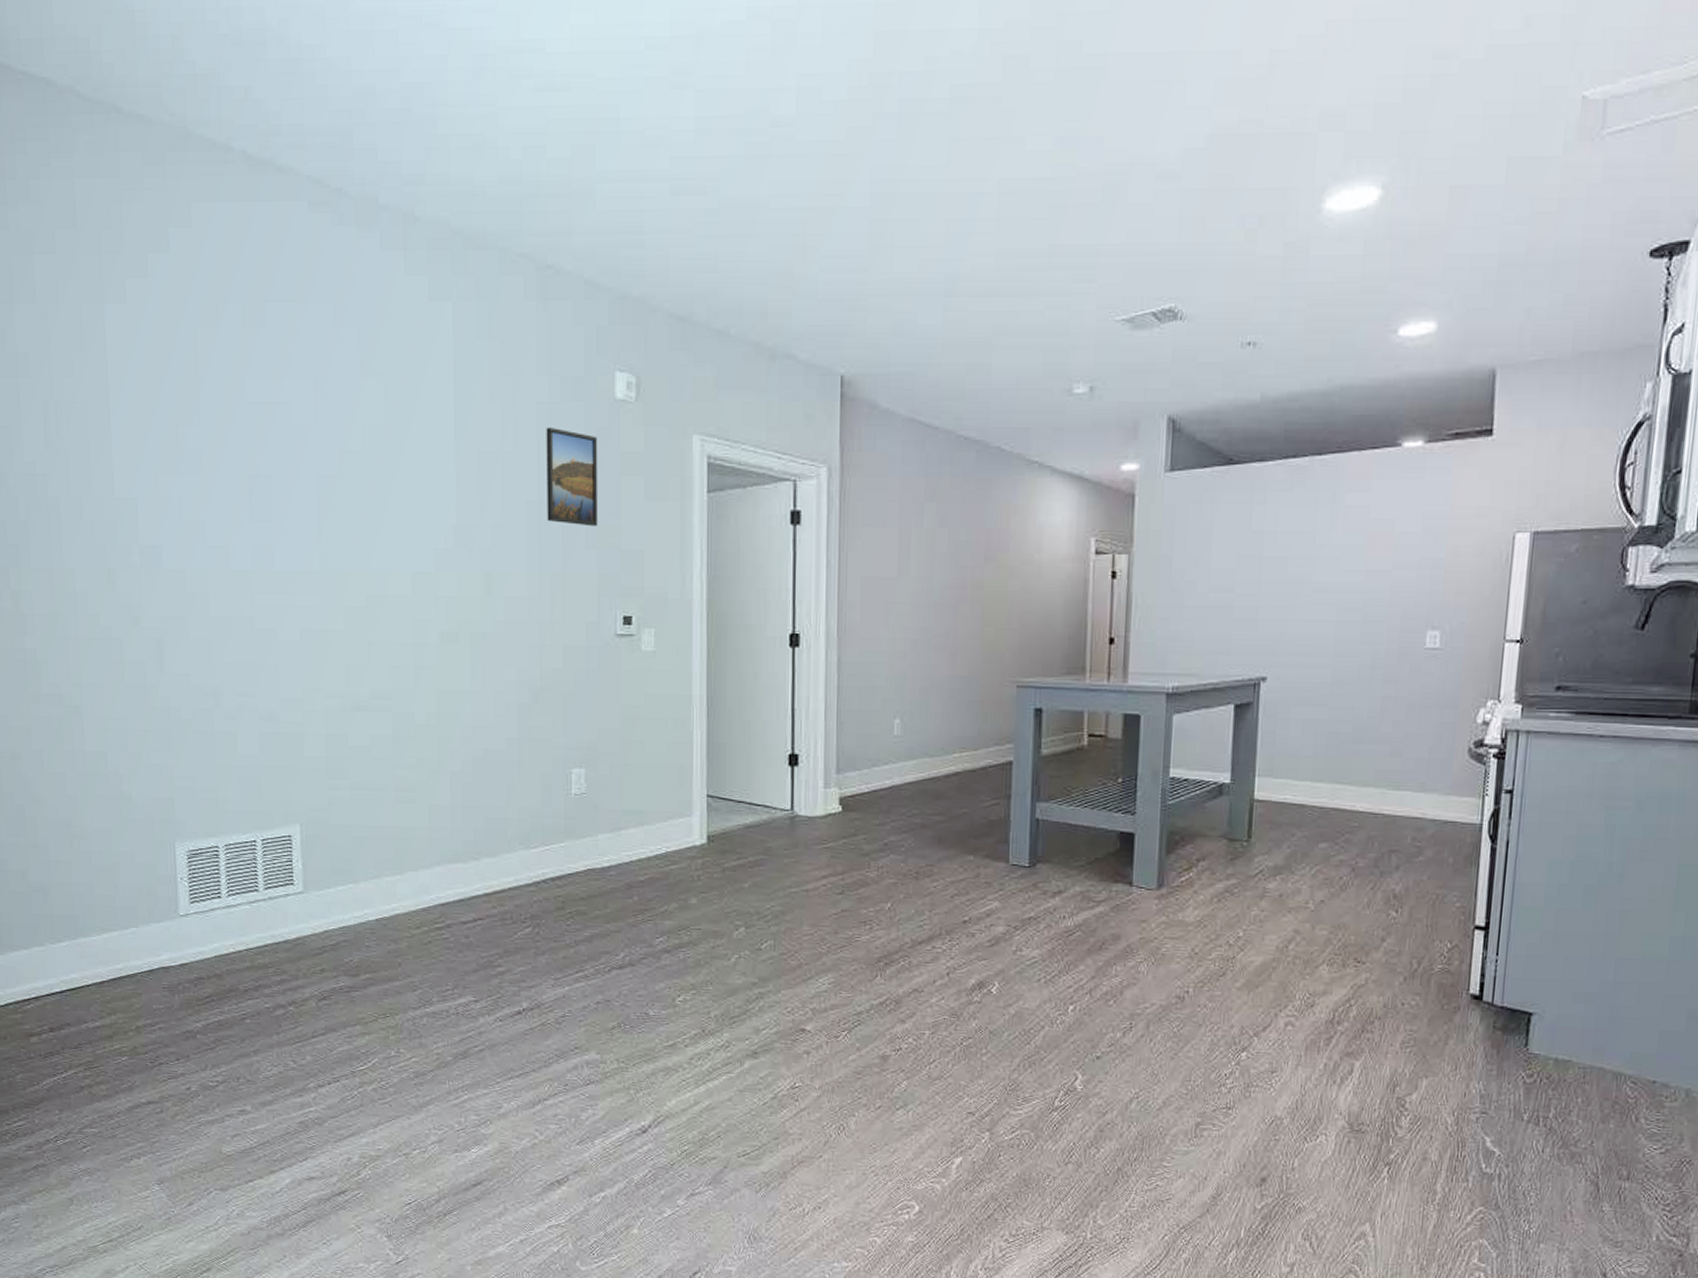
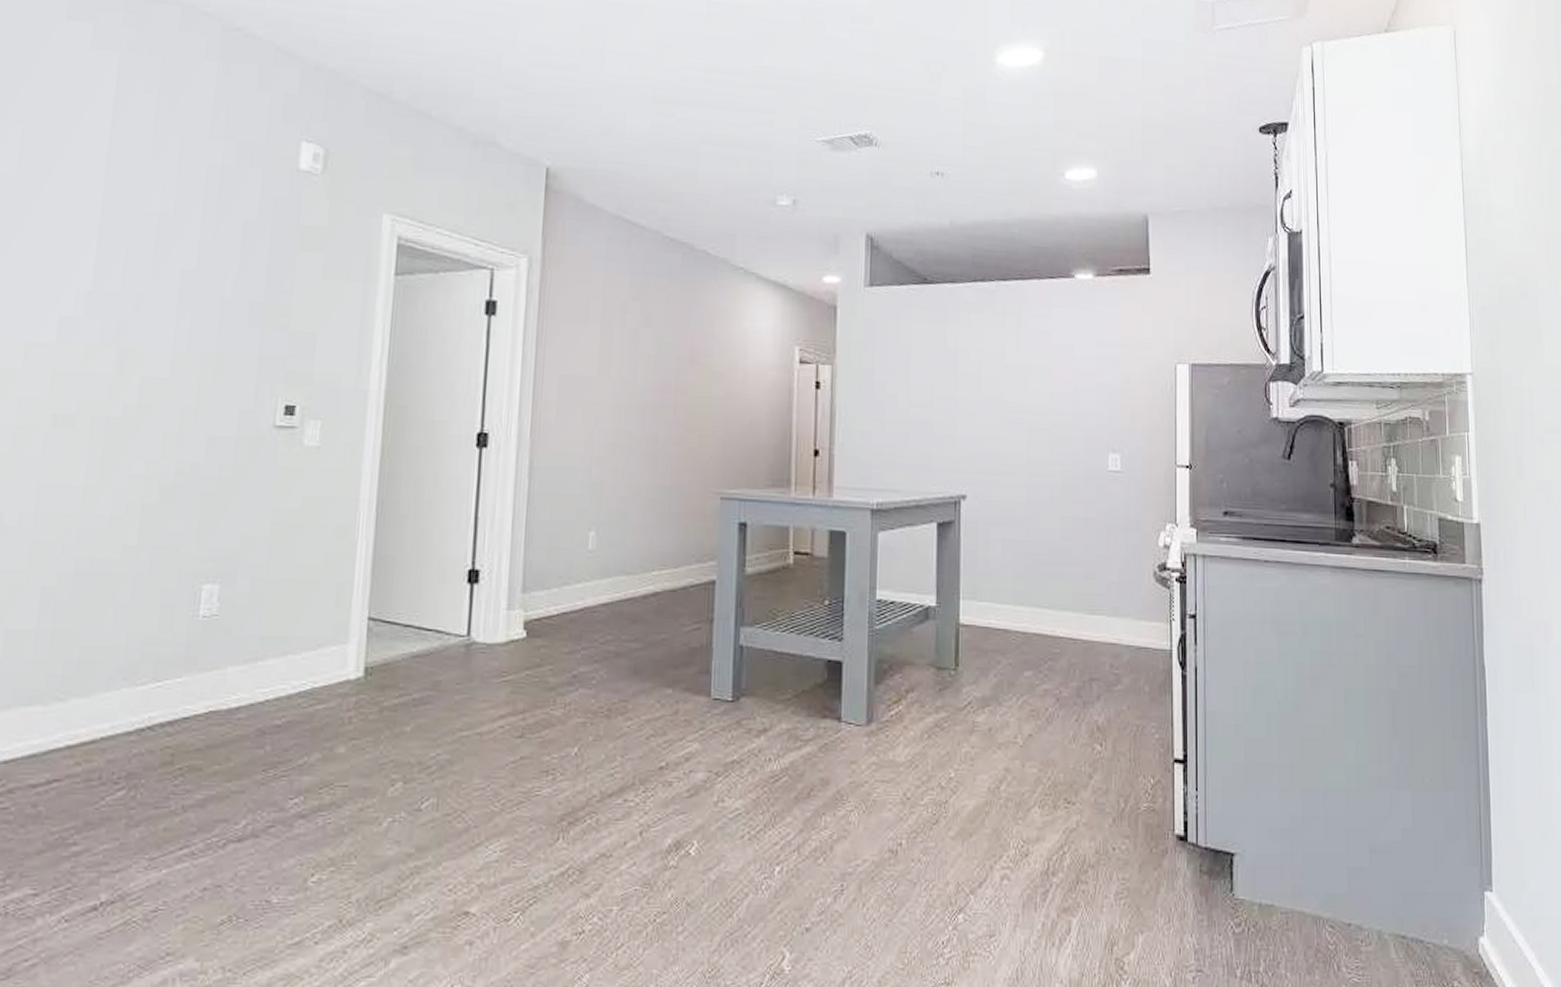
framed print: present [546,426,599,527] -> none [204,192,273,304]

